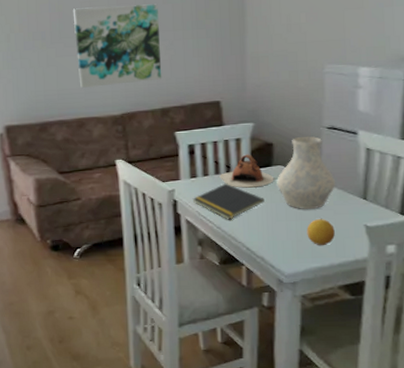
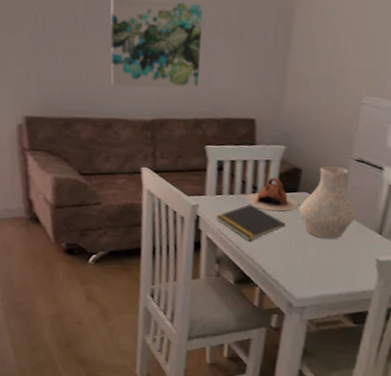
fruit: present [307,218,335,245] -> none [321,248,348,274]

